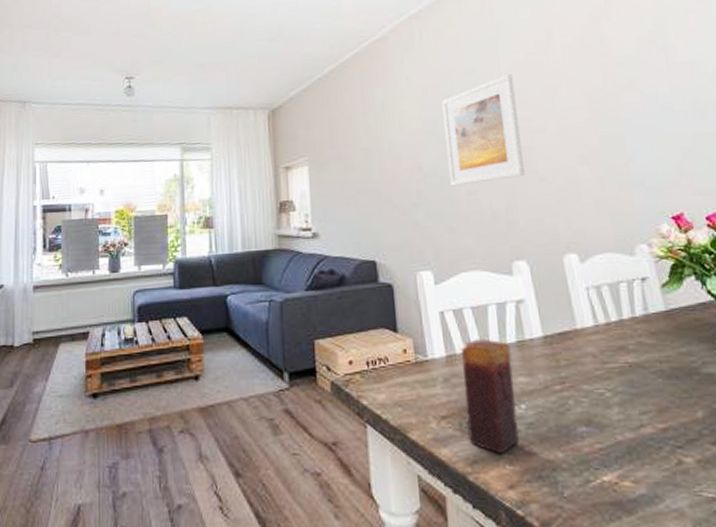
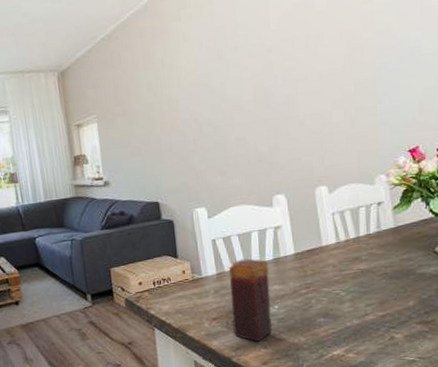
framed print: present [442,73,525,186] -> none [216,25,287,134]

